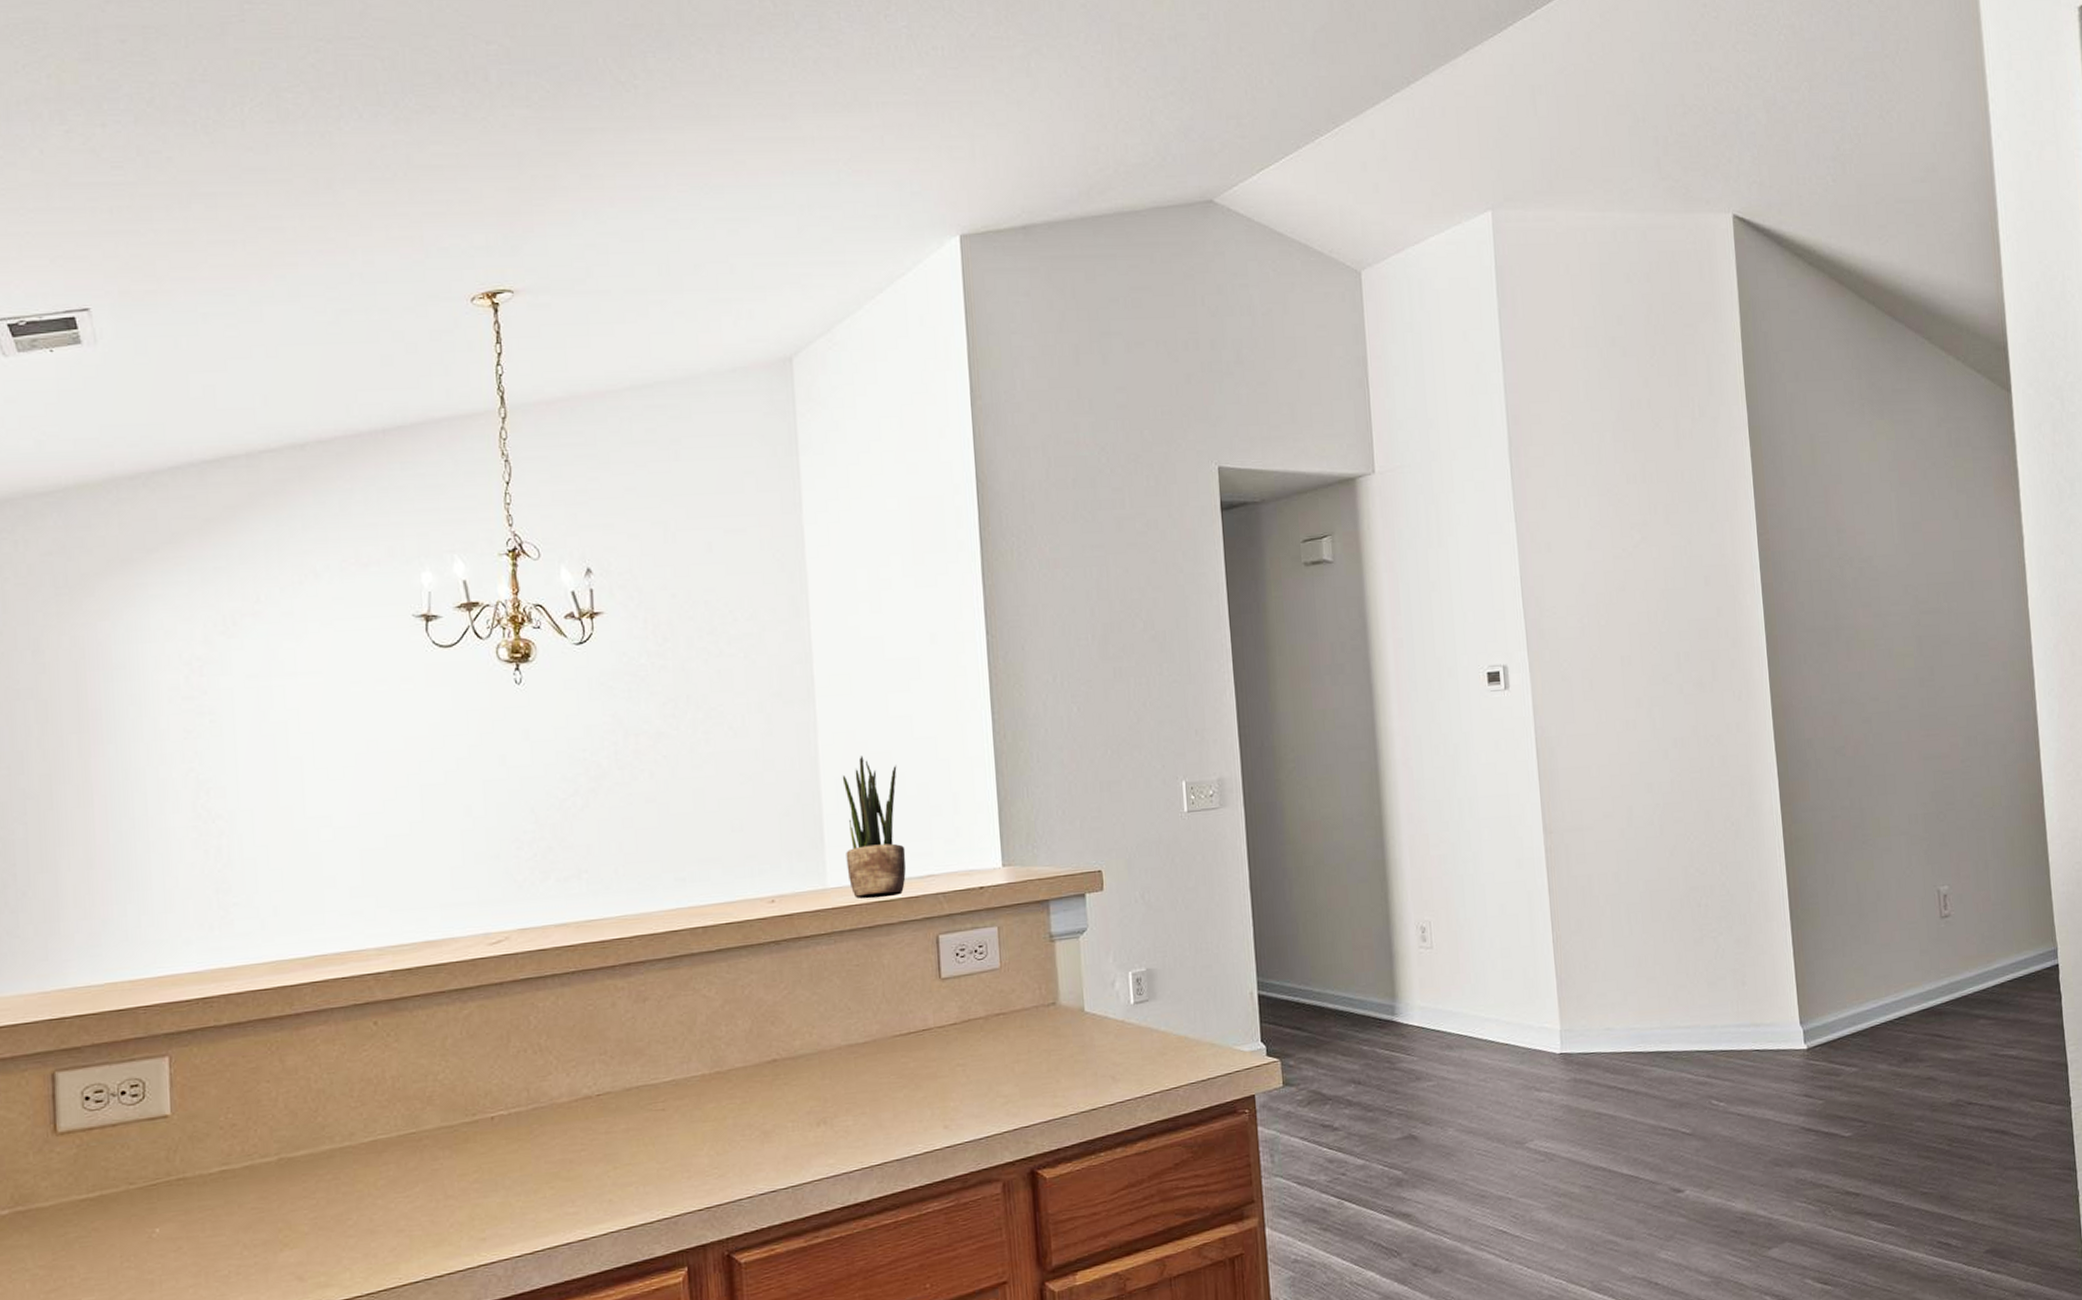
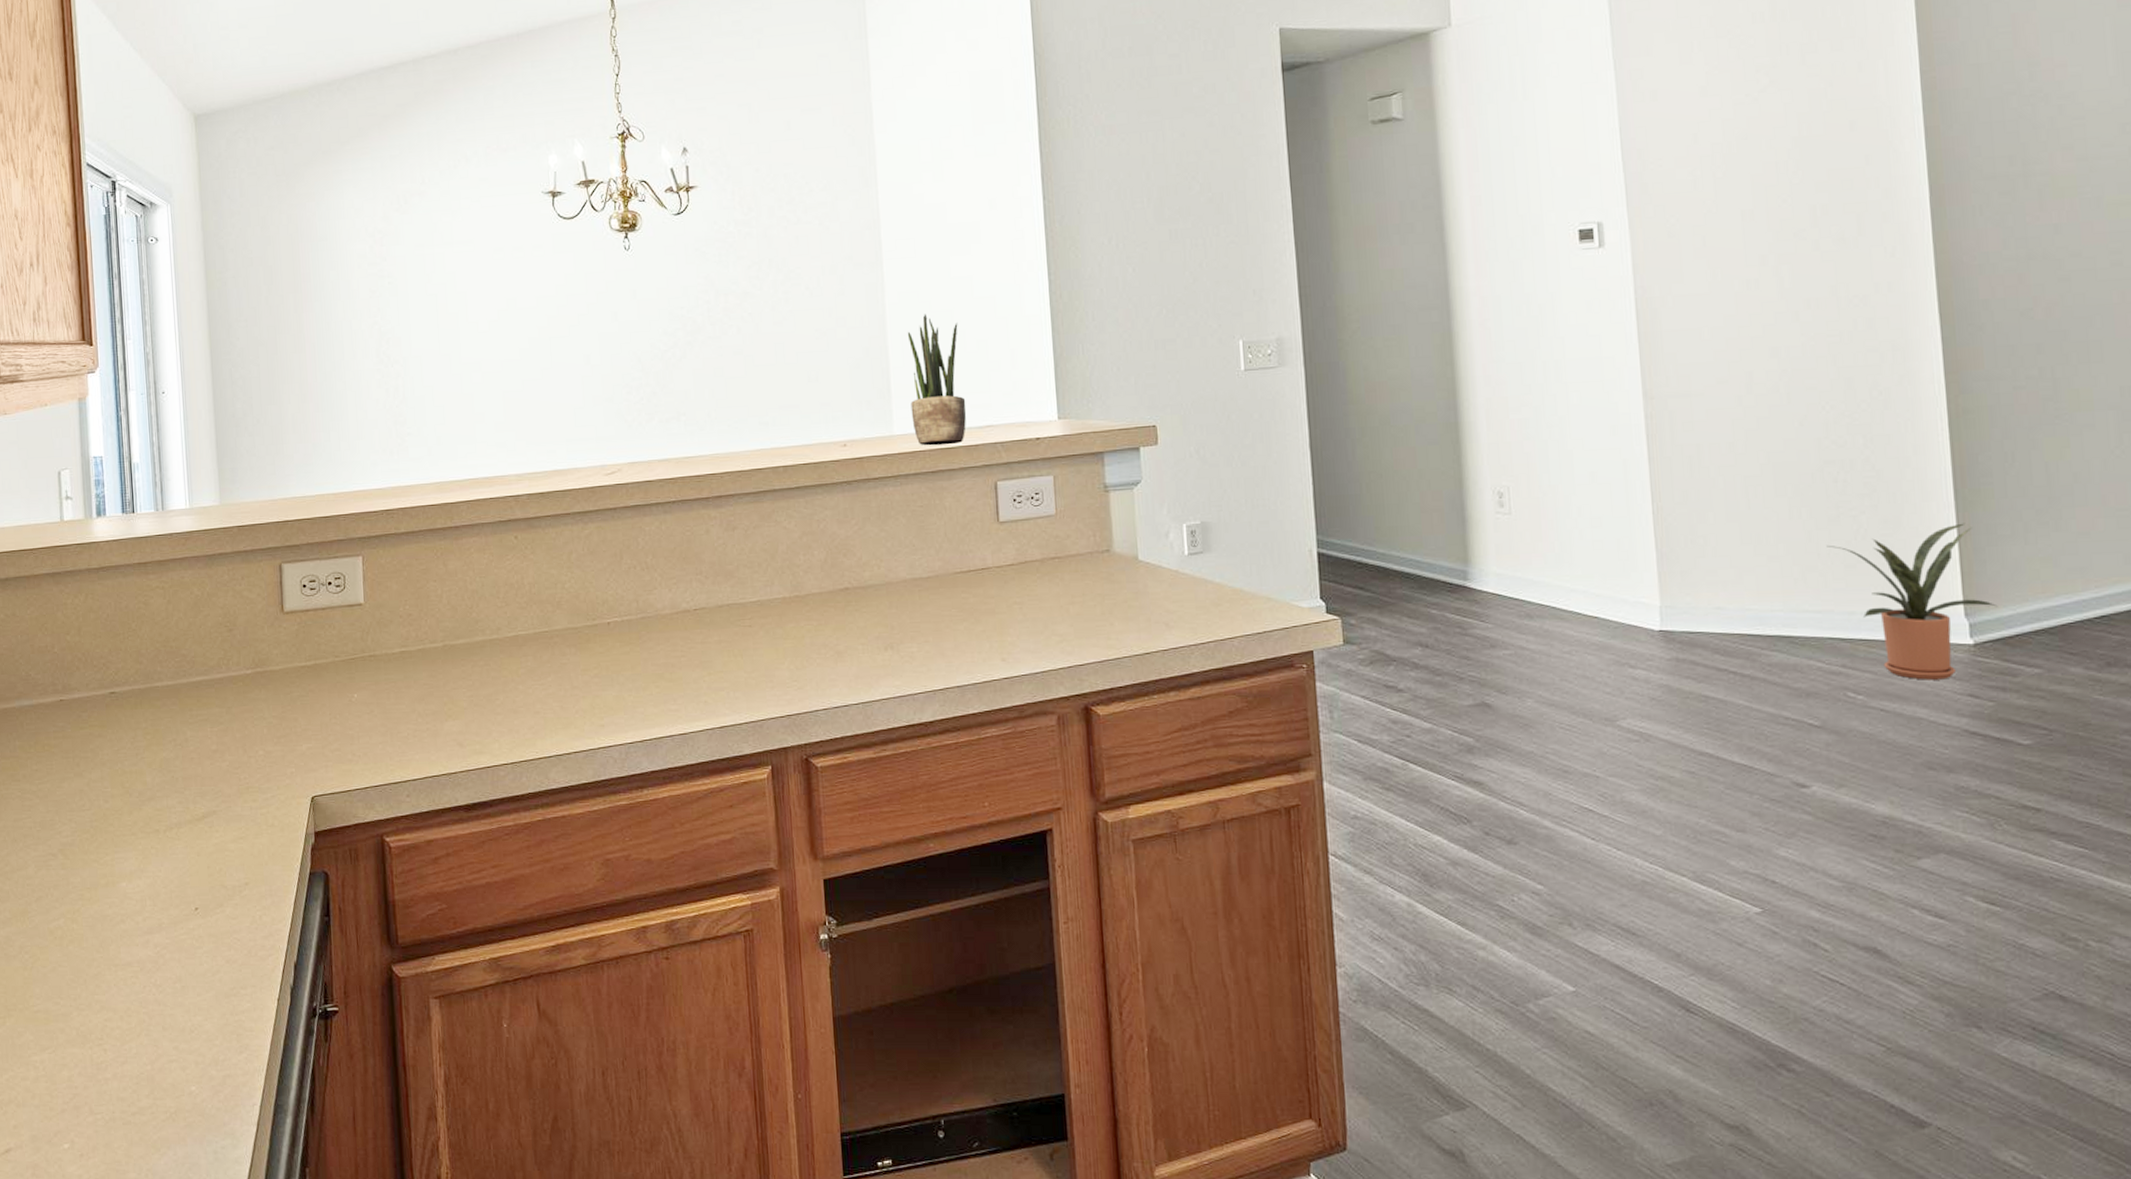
house plant: none [1693,939,1824,1085] -> present [1826,523,1998,680]

